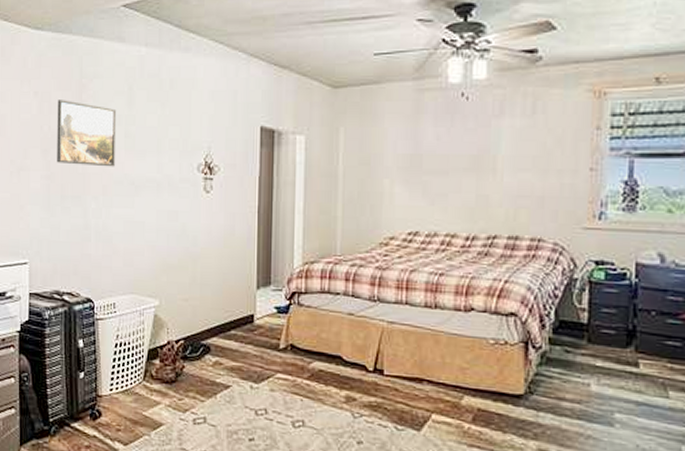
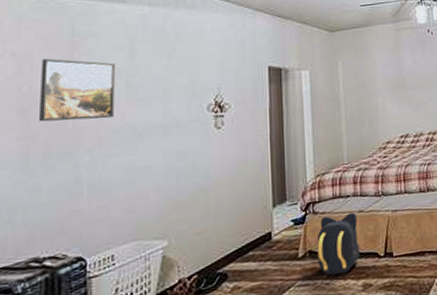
backpack: none [299,311,346,379] -> present [317,212,360,275]

